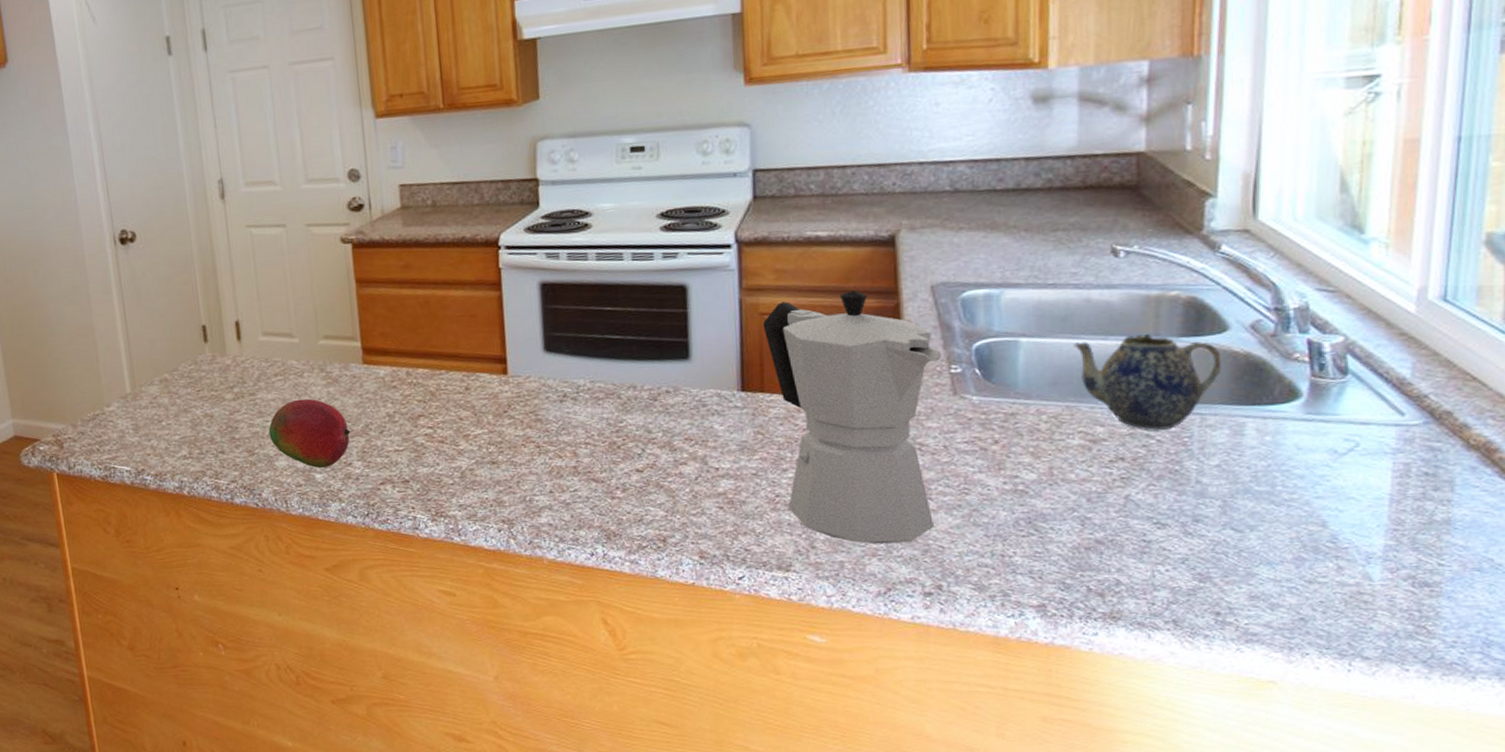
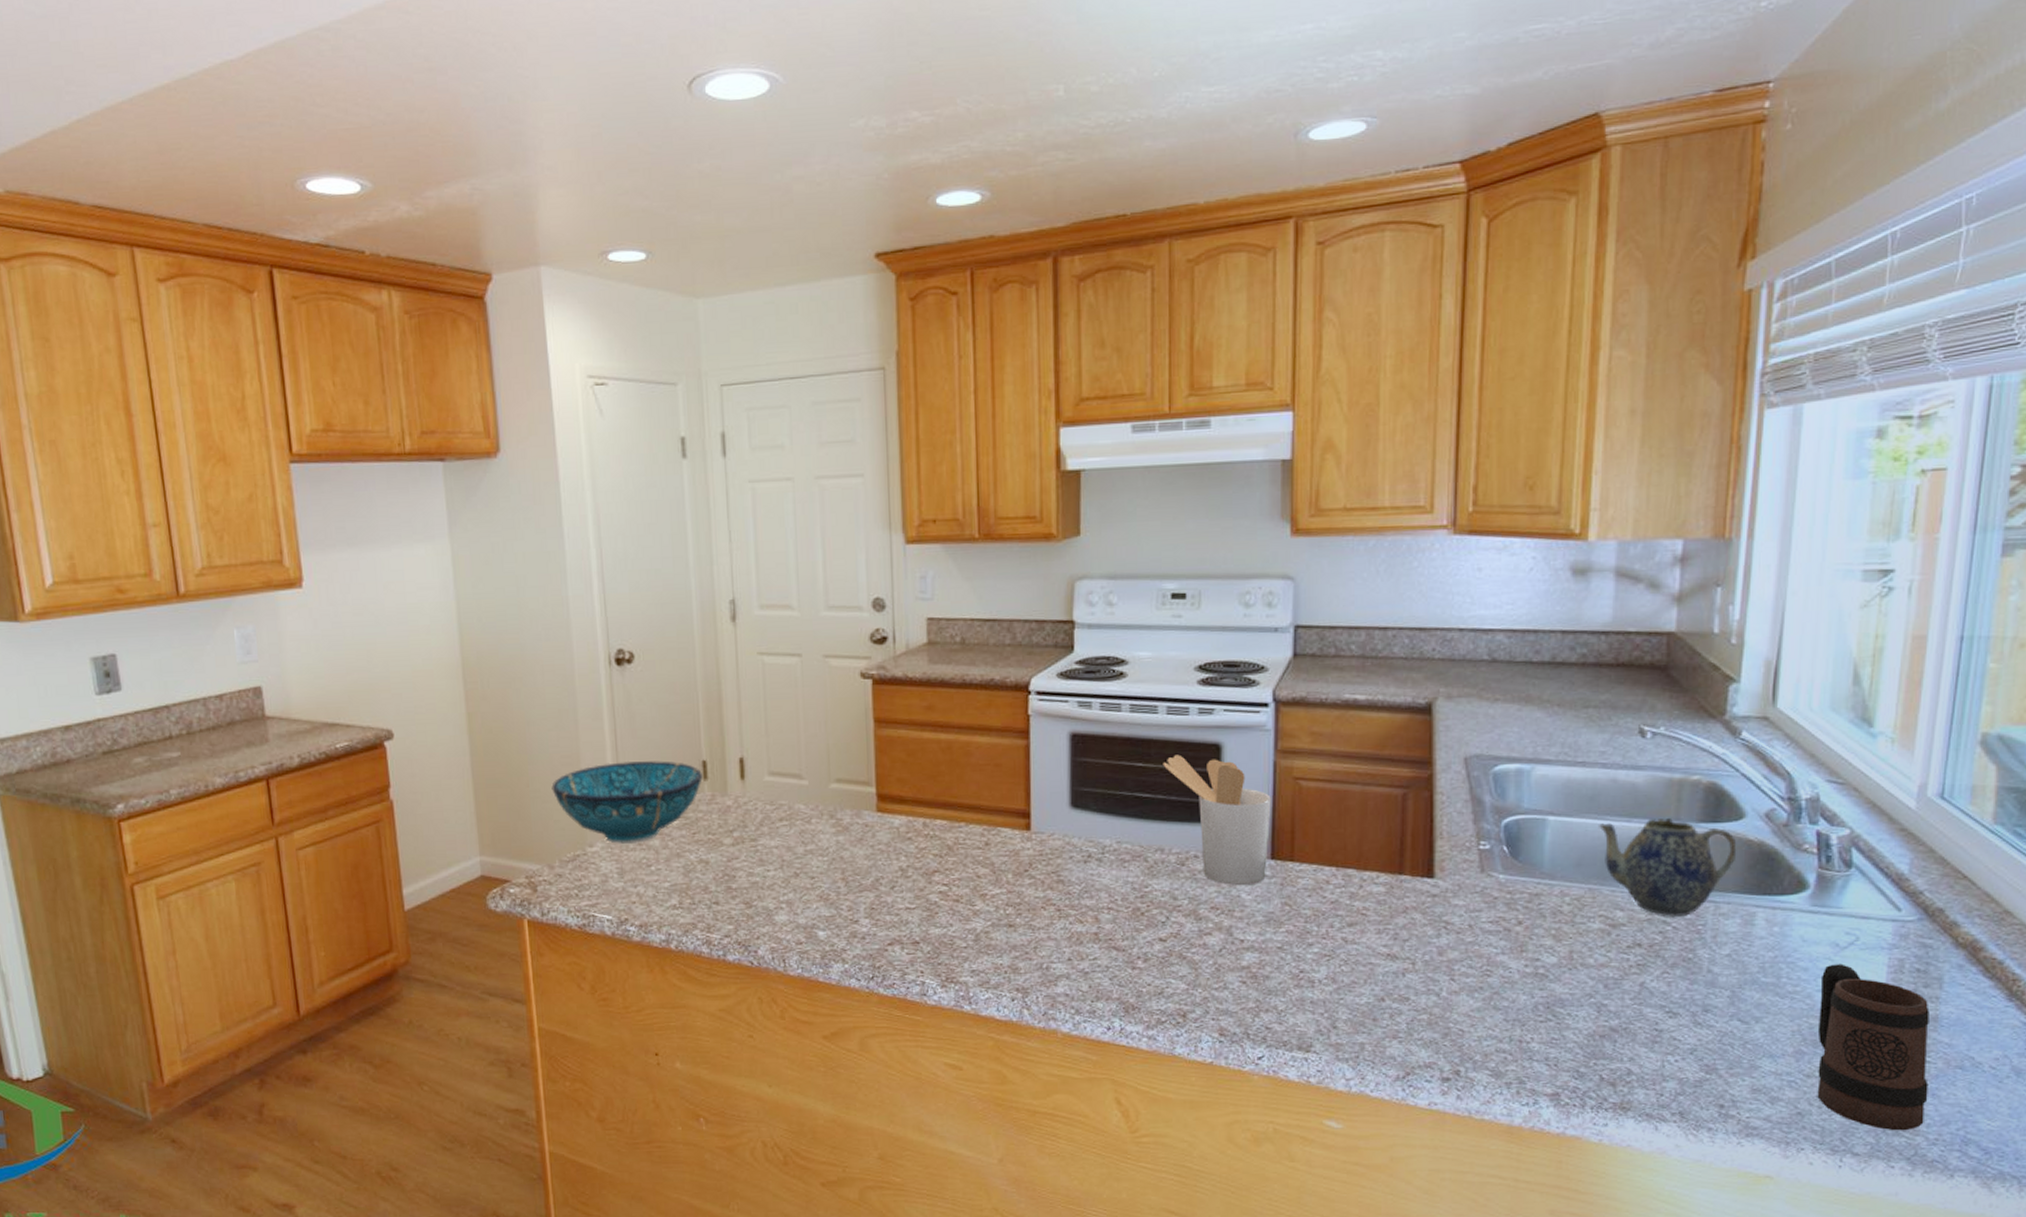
decorative bowl: none [70,327,203,403] -> present [551,761,703,844]
fruit: present [268,398,350,468] -> none [769,847,858,924]
utensil holder: none [630,297,739,418] -> present [1163,754,1271,886]
moka pot: present [763,290,942,544] -> none [1296,758,1471,1026]
mug: none [1318,470,1443,635] -> present [1817,963,1930,1131]

